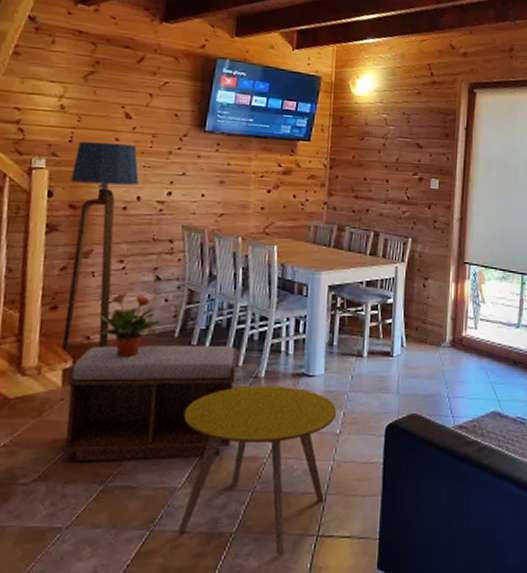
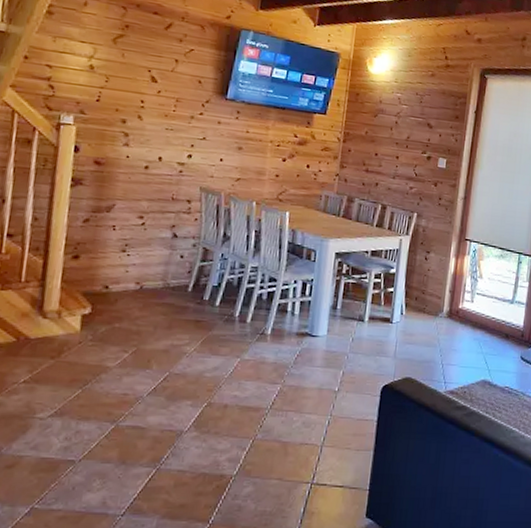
floor lamp: present [62,142,139,351] -> none [82,101,162,298]
bench: present [62,345,238,461] -> none [78,295,247,404]
potted plant: present [98,292,160,357] -> none [117,246,175,307]
side table: present [177,386,337,556] -> none [182,341,337,500]

